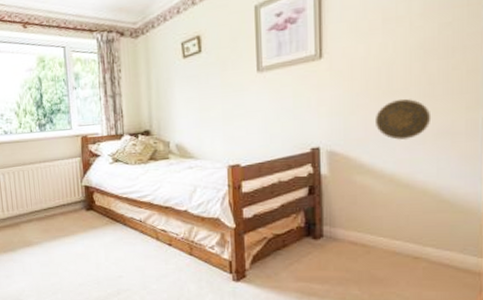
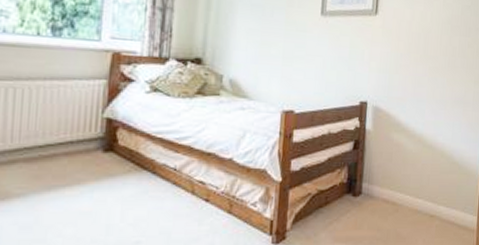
decorative plate: present [376,98,432,140] -> none [412,65,452,103]

